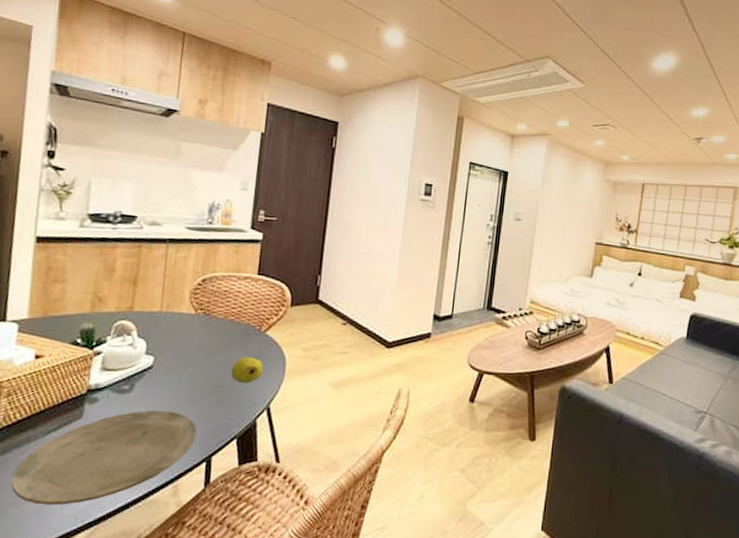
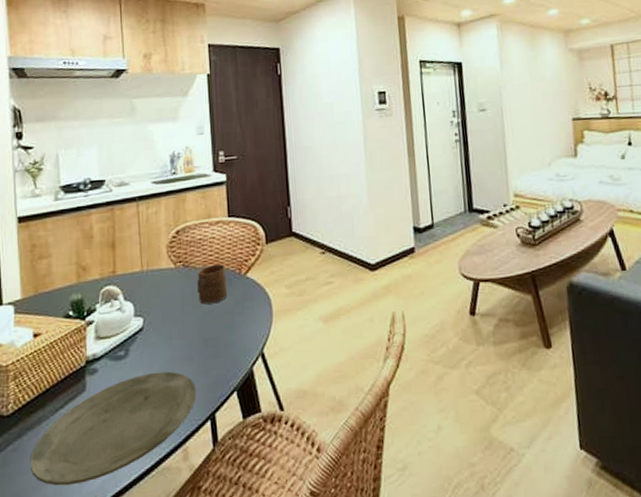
cup: none [214,317,246,354] -> present [197,263,228,305]
fruit: present [231,357,263,383] -> none [220,303,250,332]

